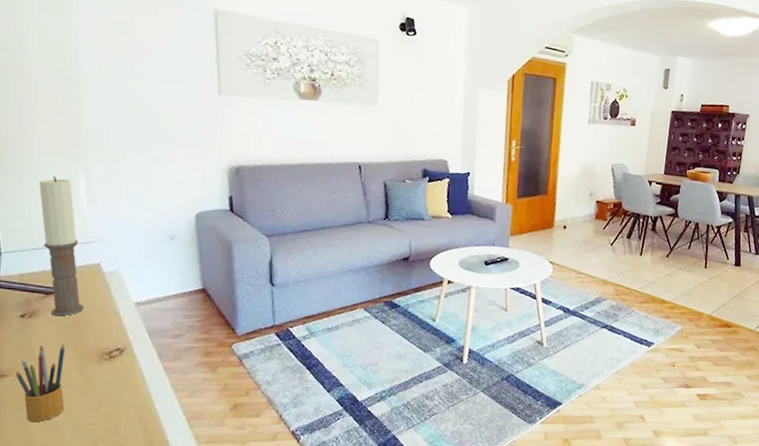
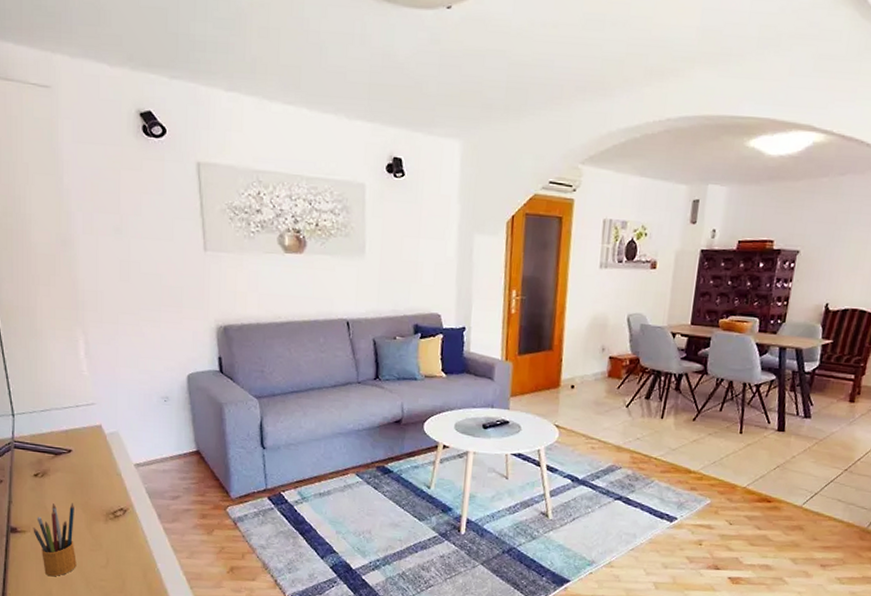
candle: present [38,176,83,316] -> none [42,339,88,476]

